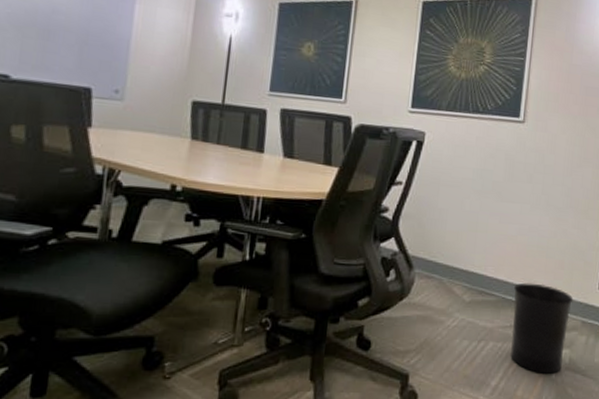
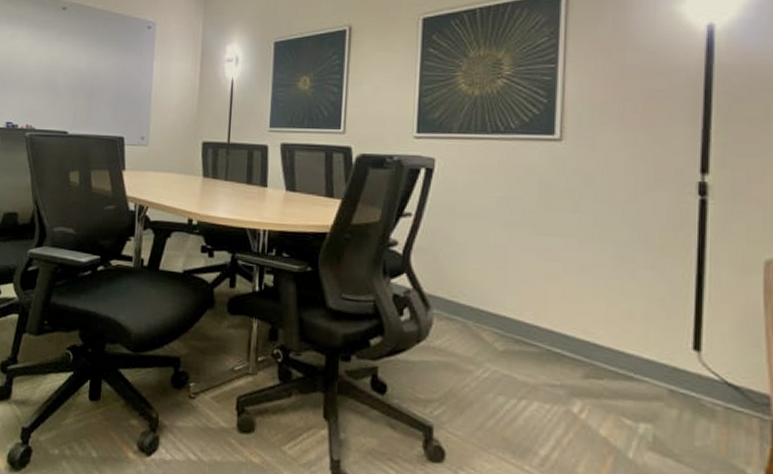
waste bin: present [509,282,574,375] -> none [563,333,653,454]

